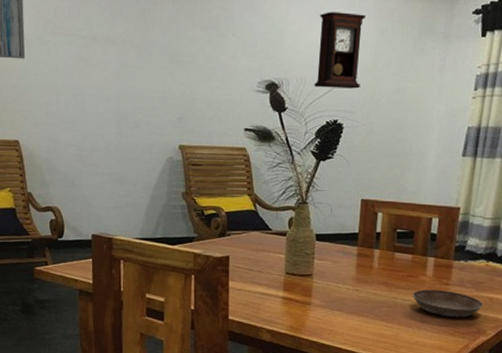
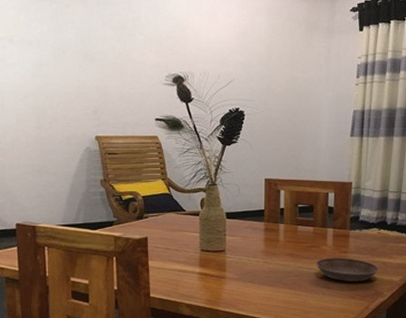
pendulum clock: present [314,12,367,89] -> none [216,12,259,80]

